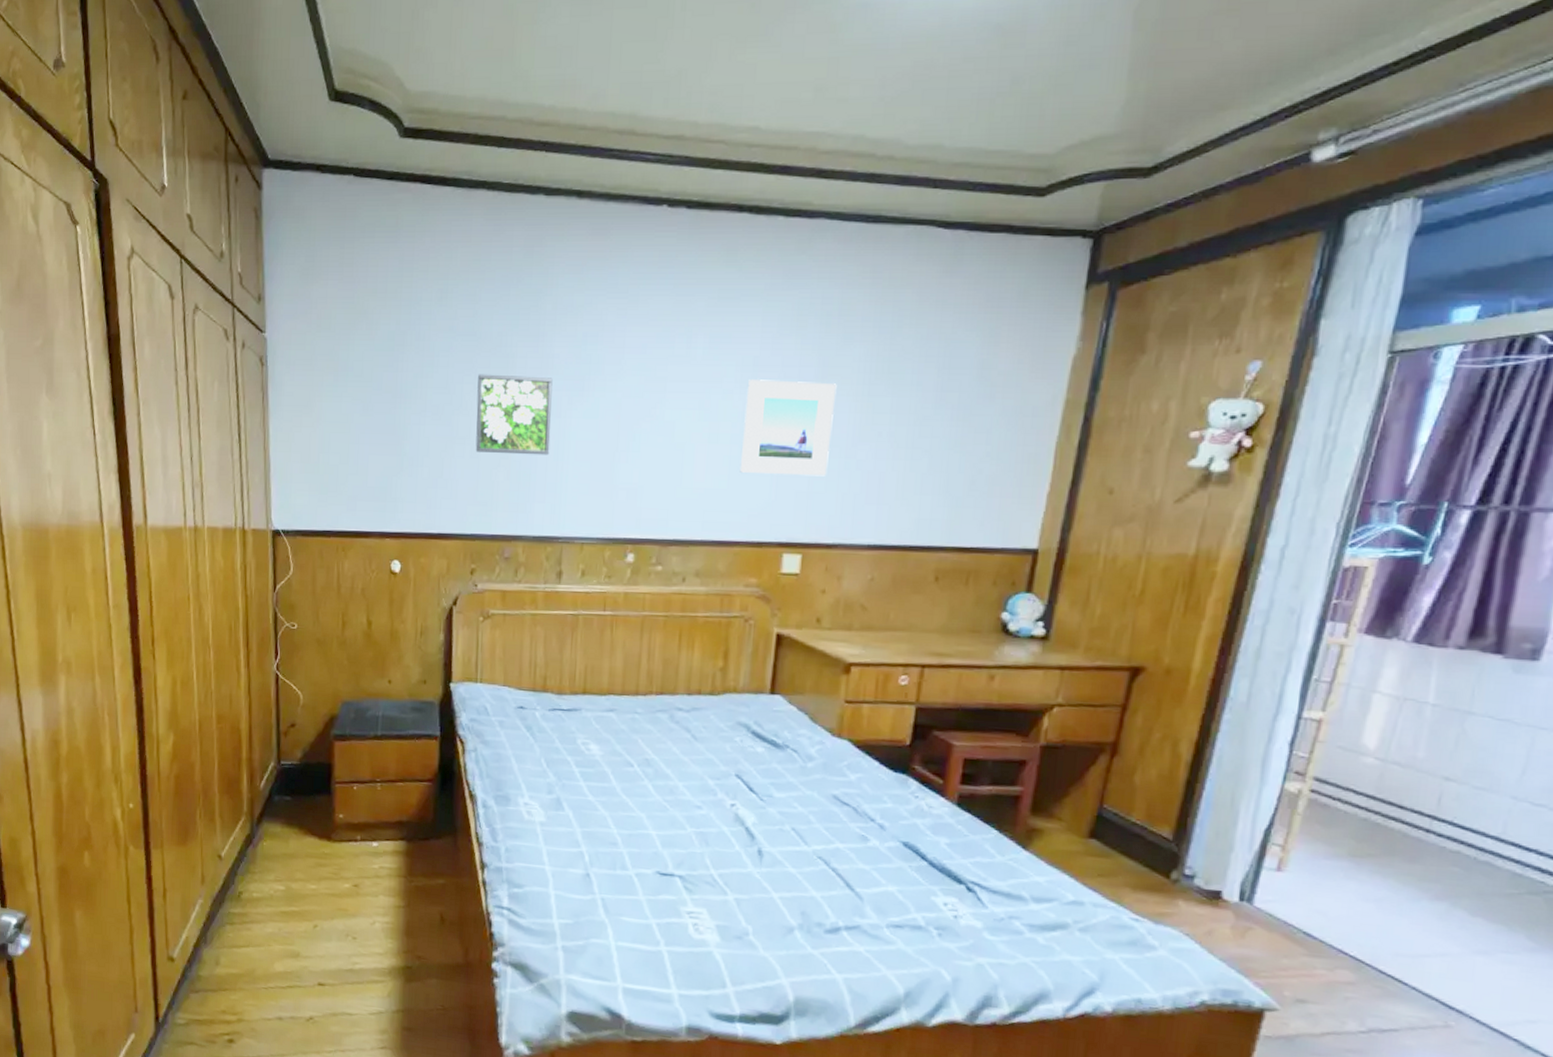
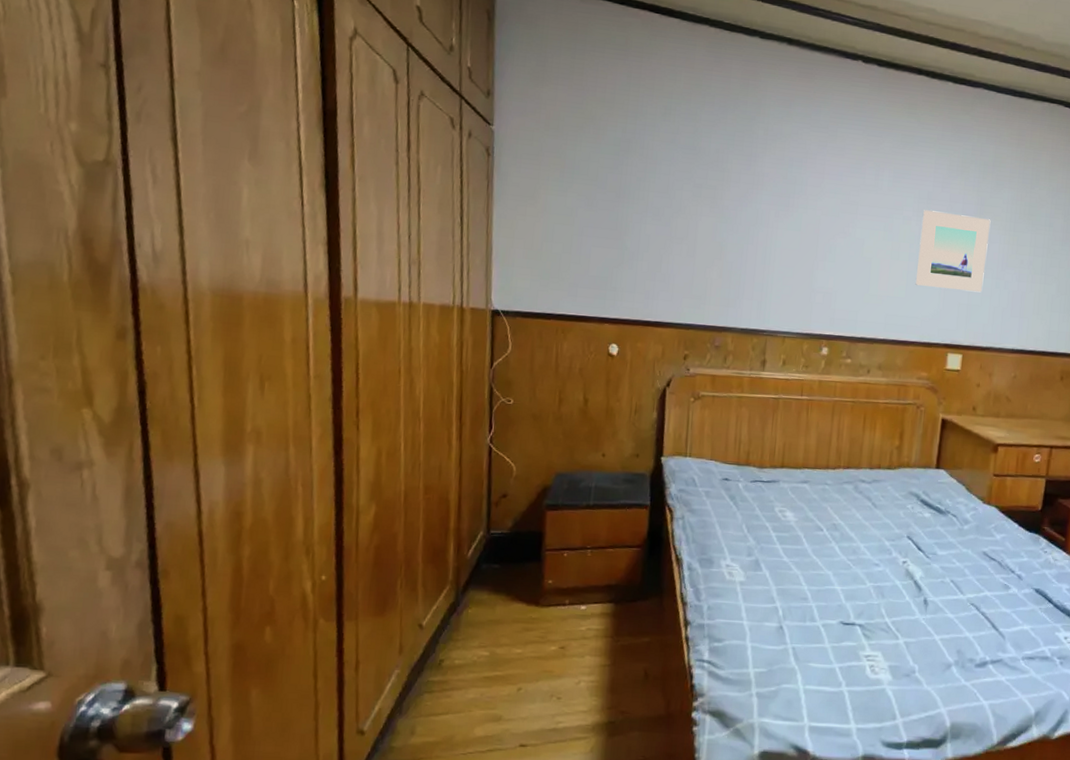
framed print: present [475,374,553,455] -> none [692,183,763,259]

